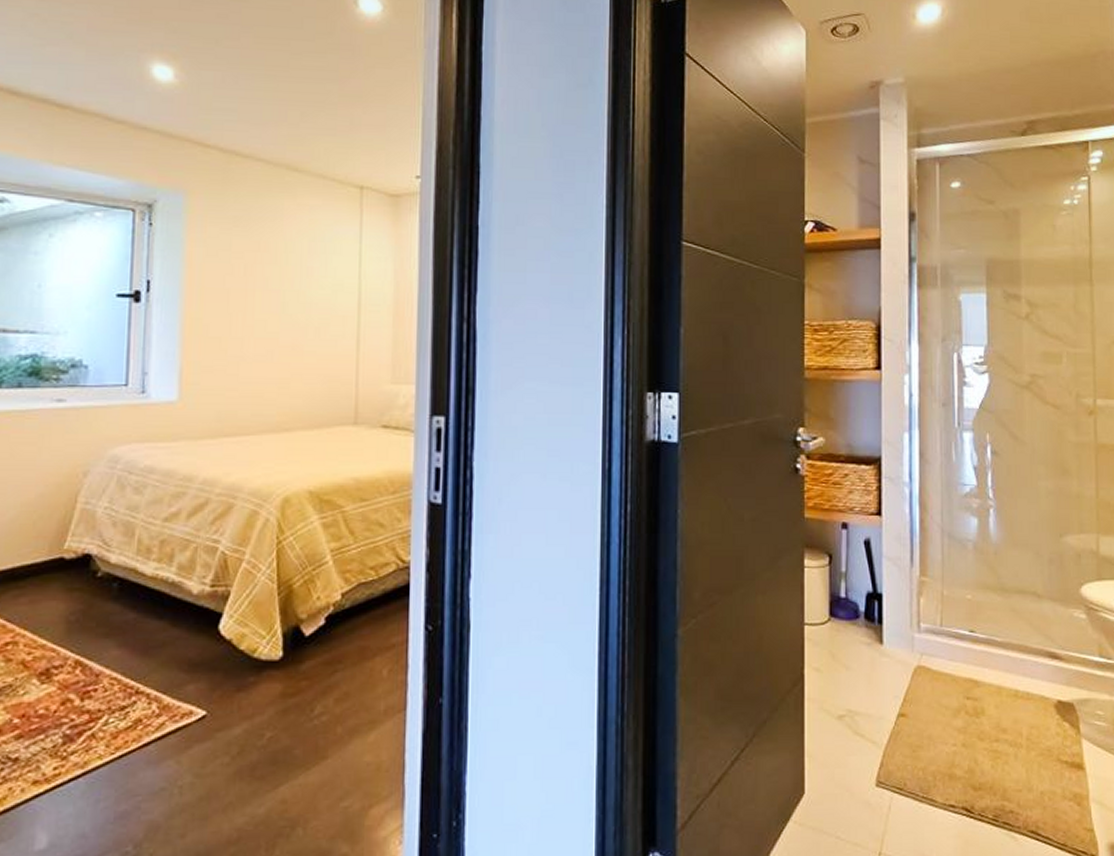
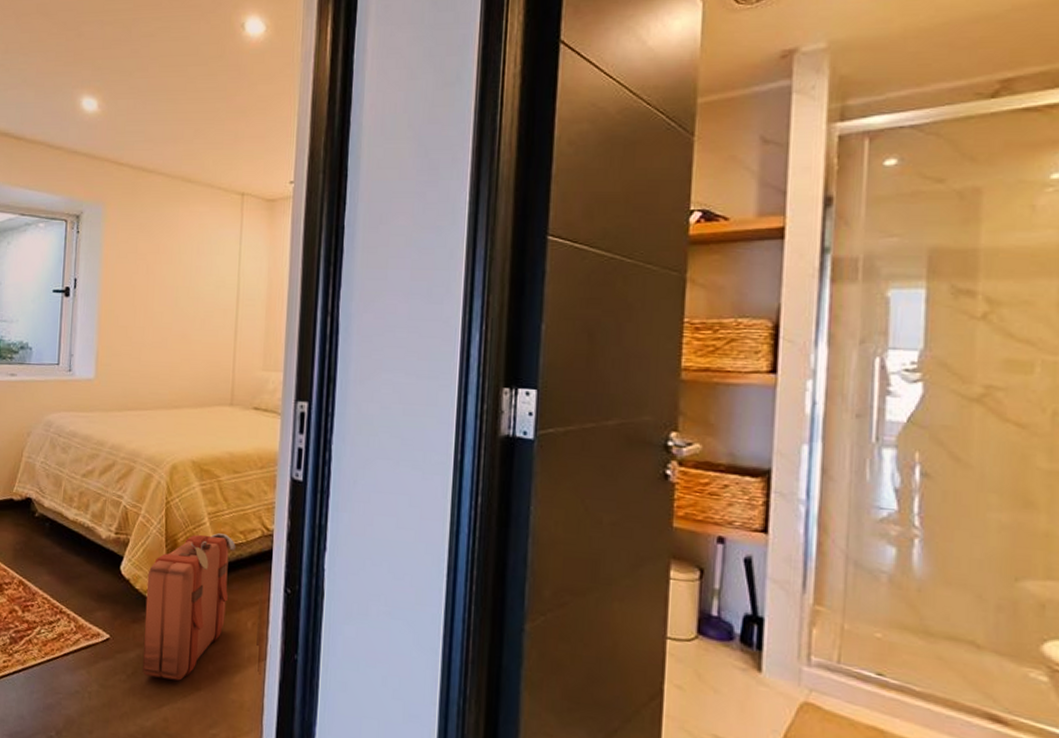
suitcase: none [251,572,366,753] -> present [142,533,236,681]

